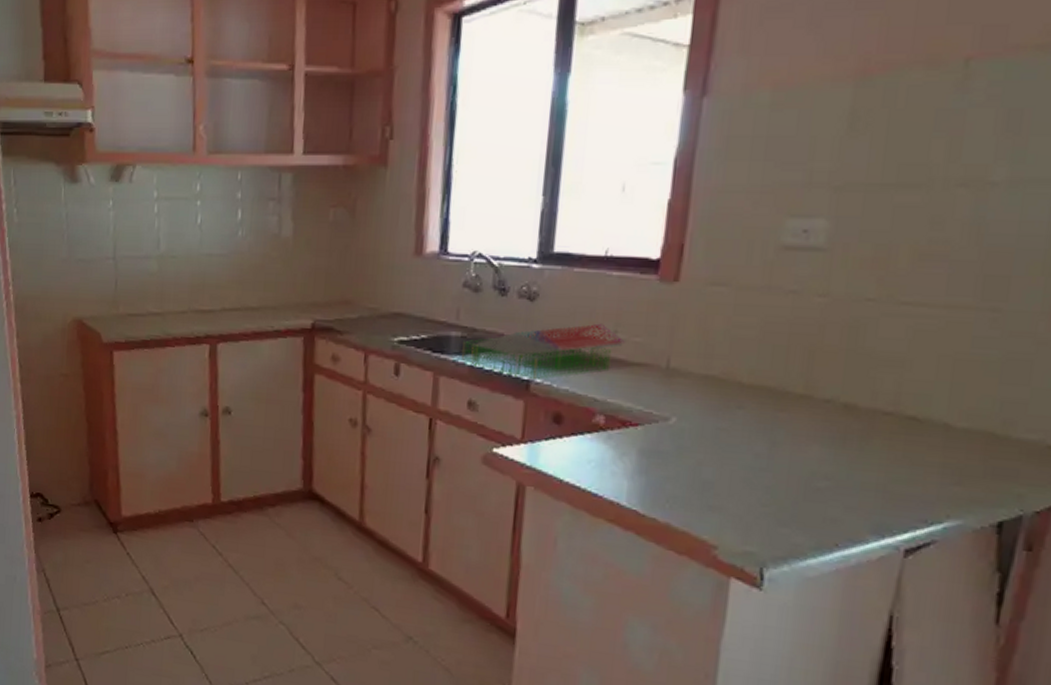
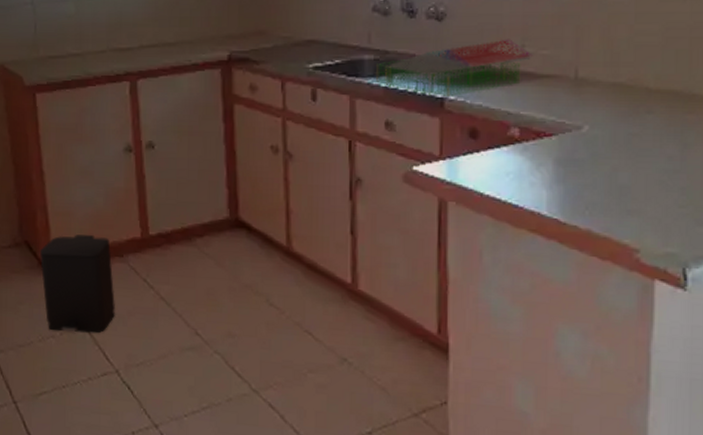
pedal bin: none [109,496,183,596] -> present [39,234,115,333]

